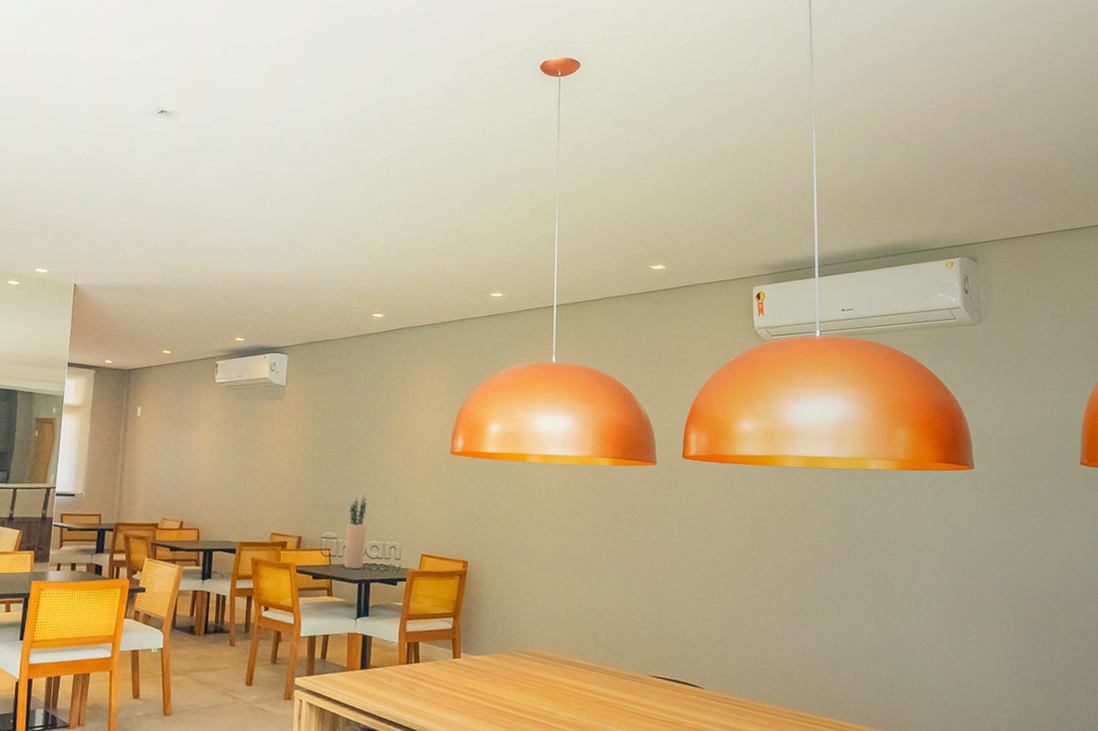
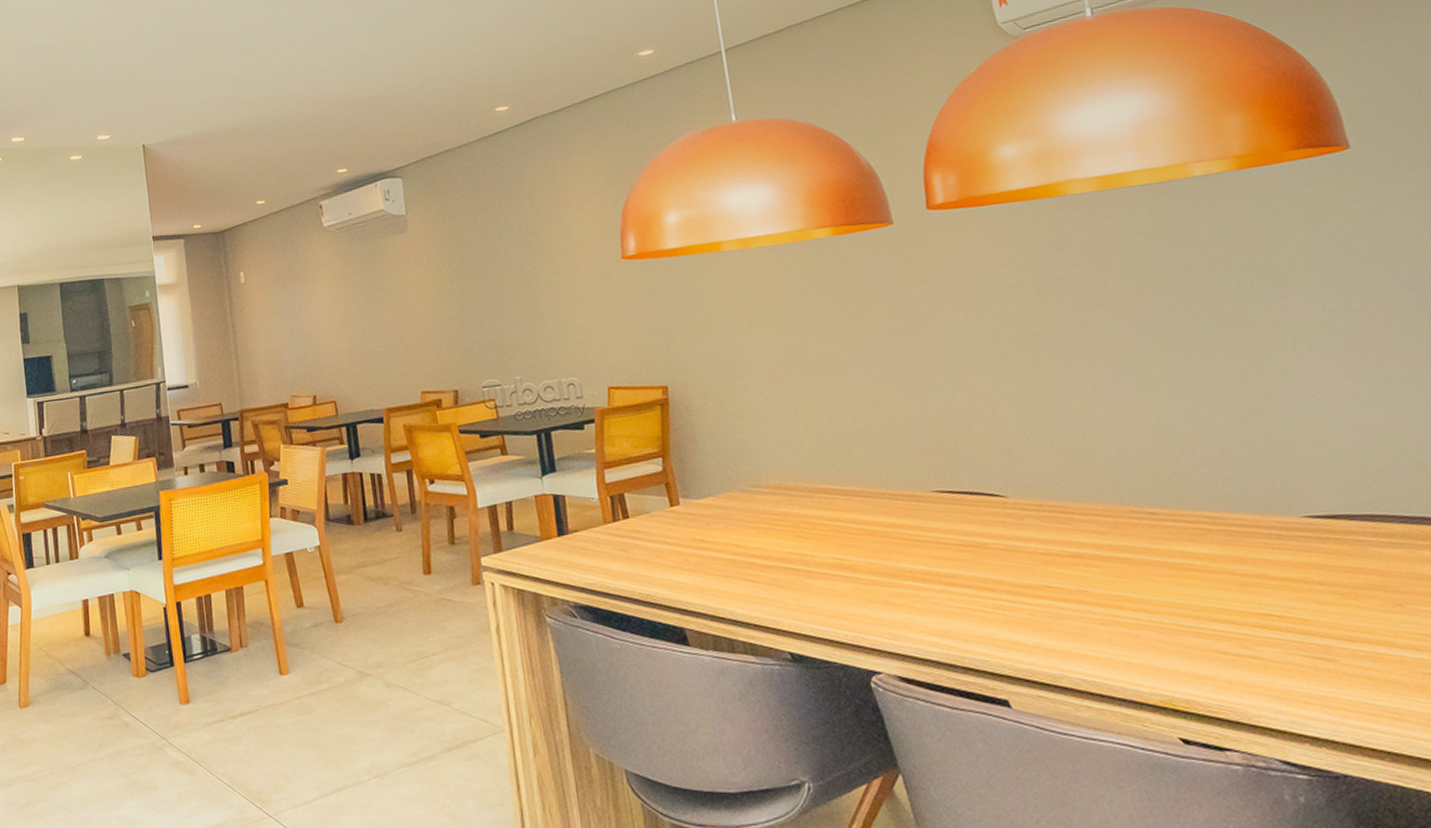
vase: present [343,494,367,570] -> none [509,327,539,420]

